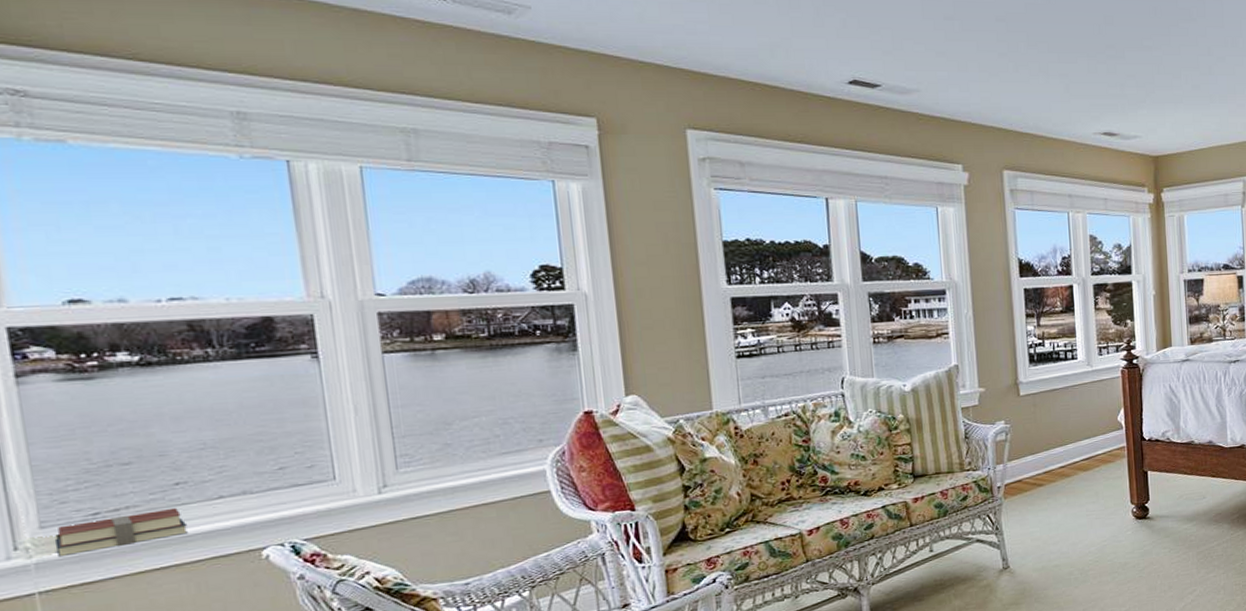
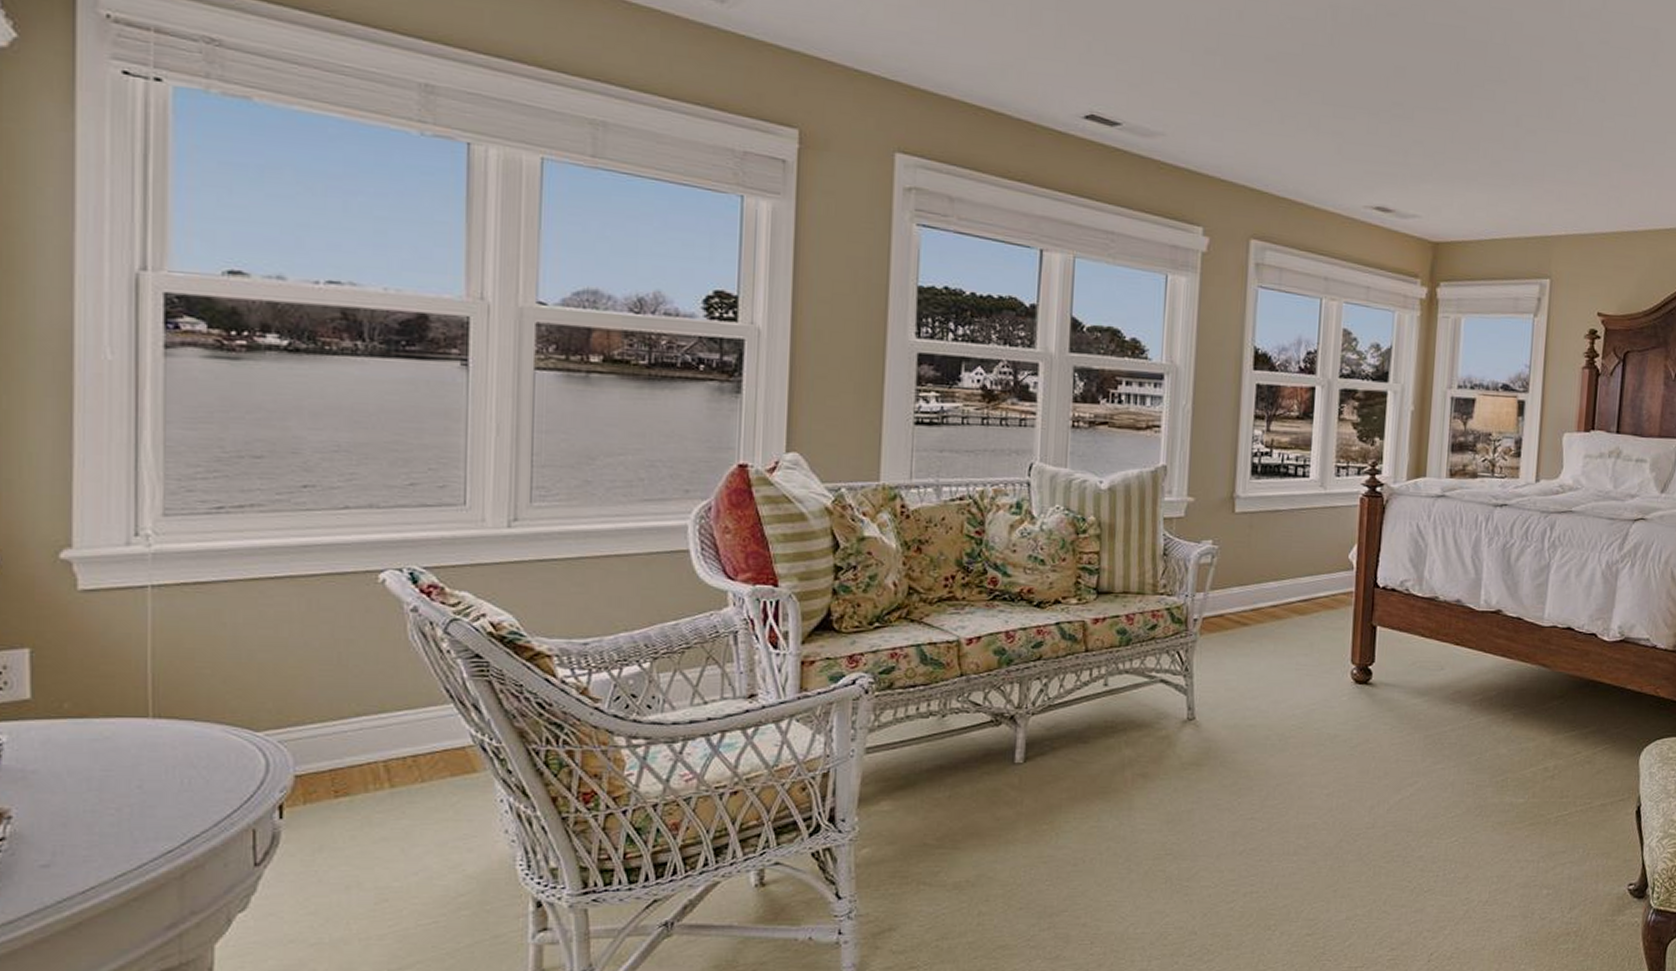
books: present [54,507,188,558] -> none [175,512,309,551]

